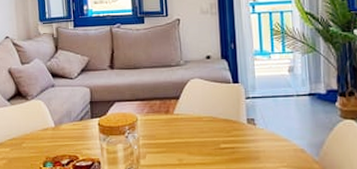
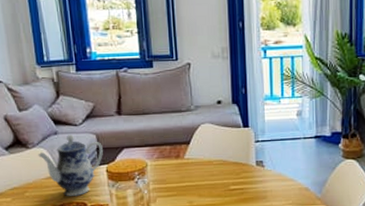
teapot: none [36,88,97,150] -> present [38,135,104,197]

